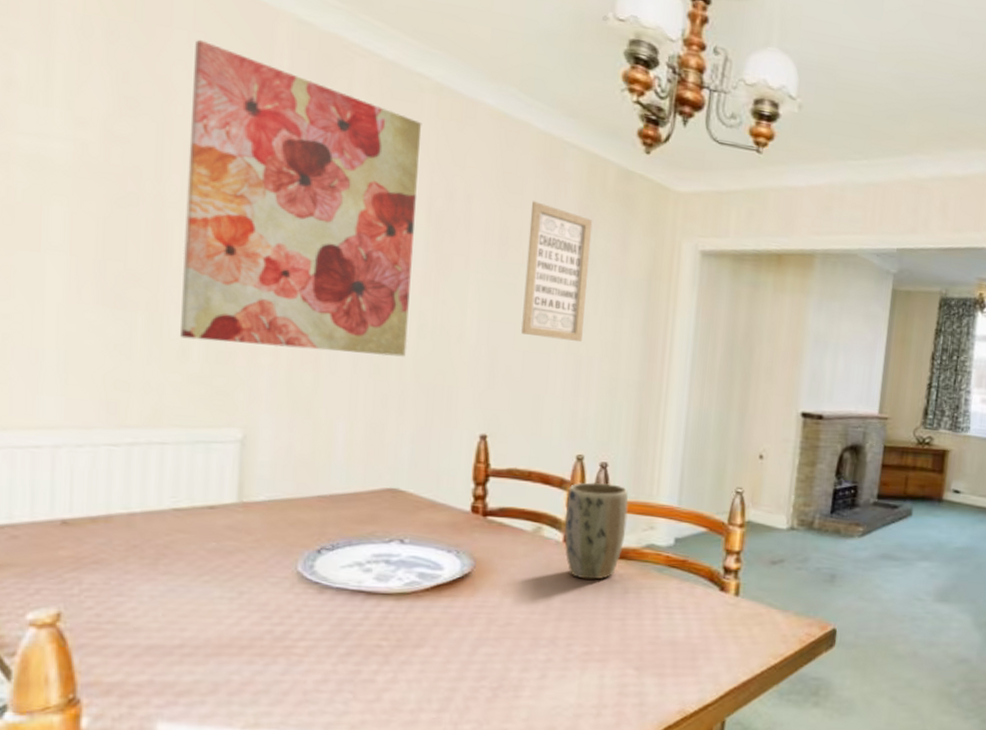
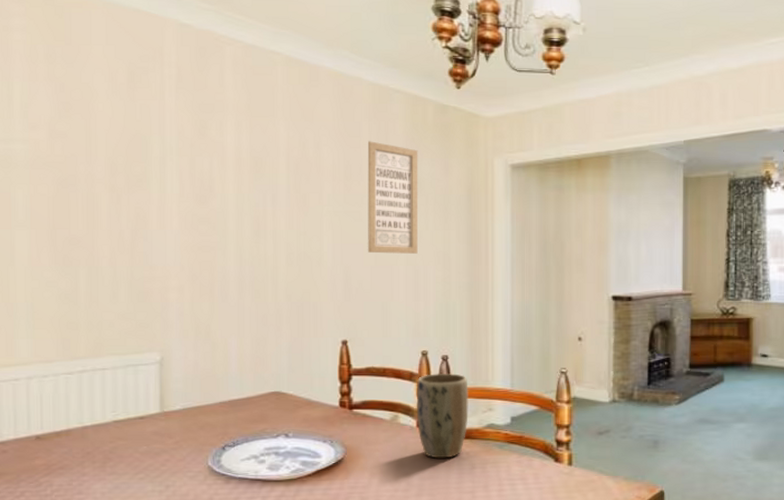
wall art: present [180,39,422,357] -> none [108,50,279,284]

